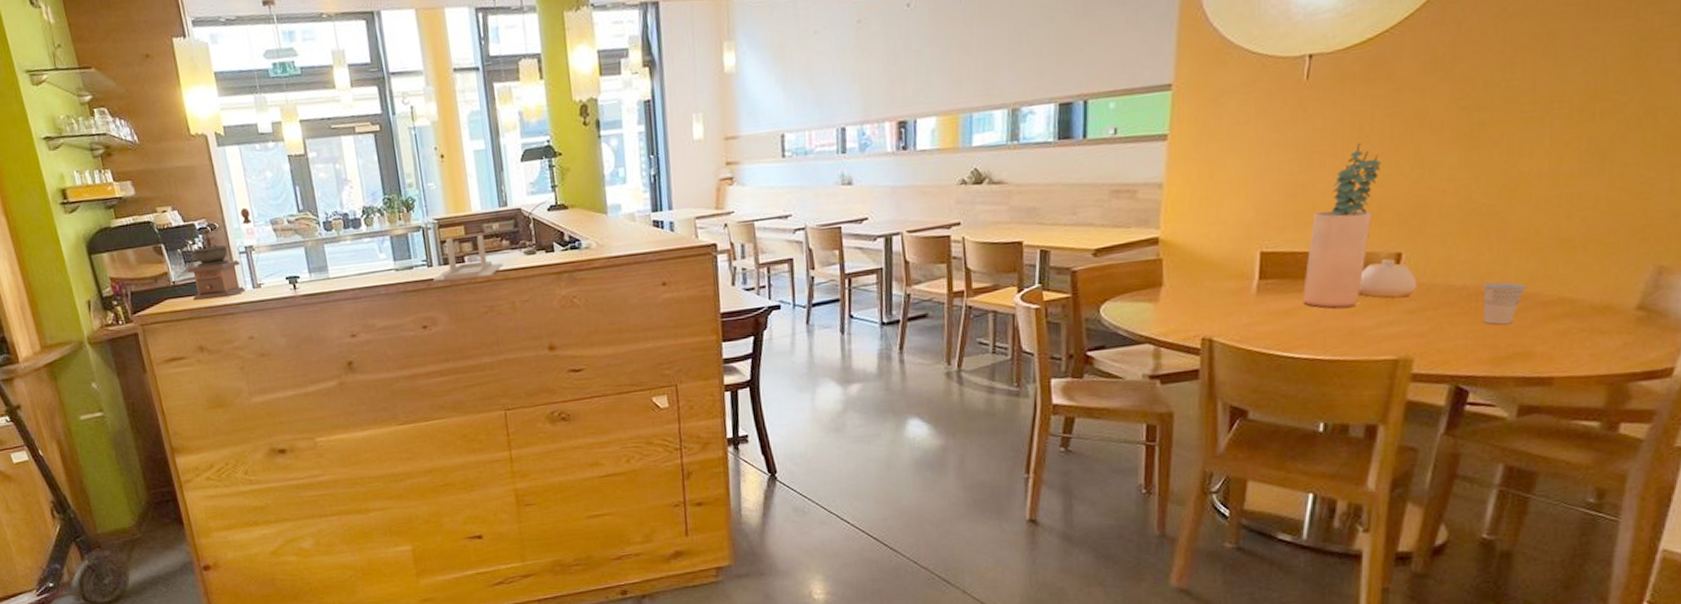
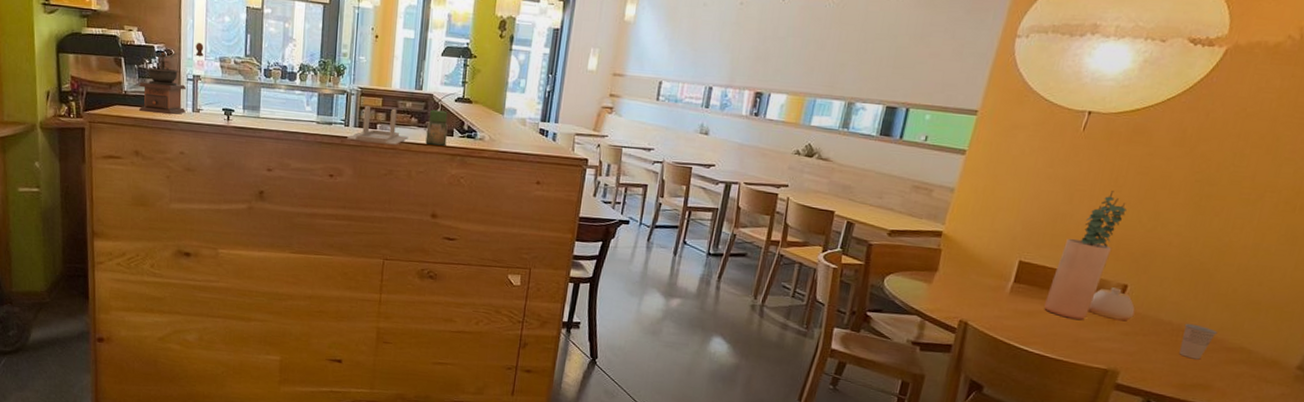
jar: none [521,224,548,267] -> present [425,109,448,146]

